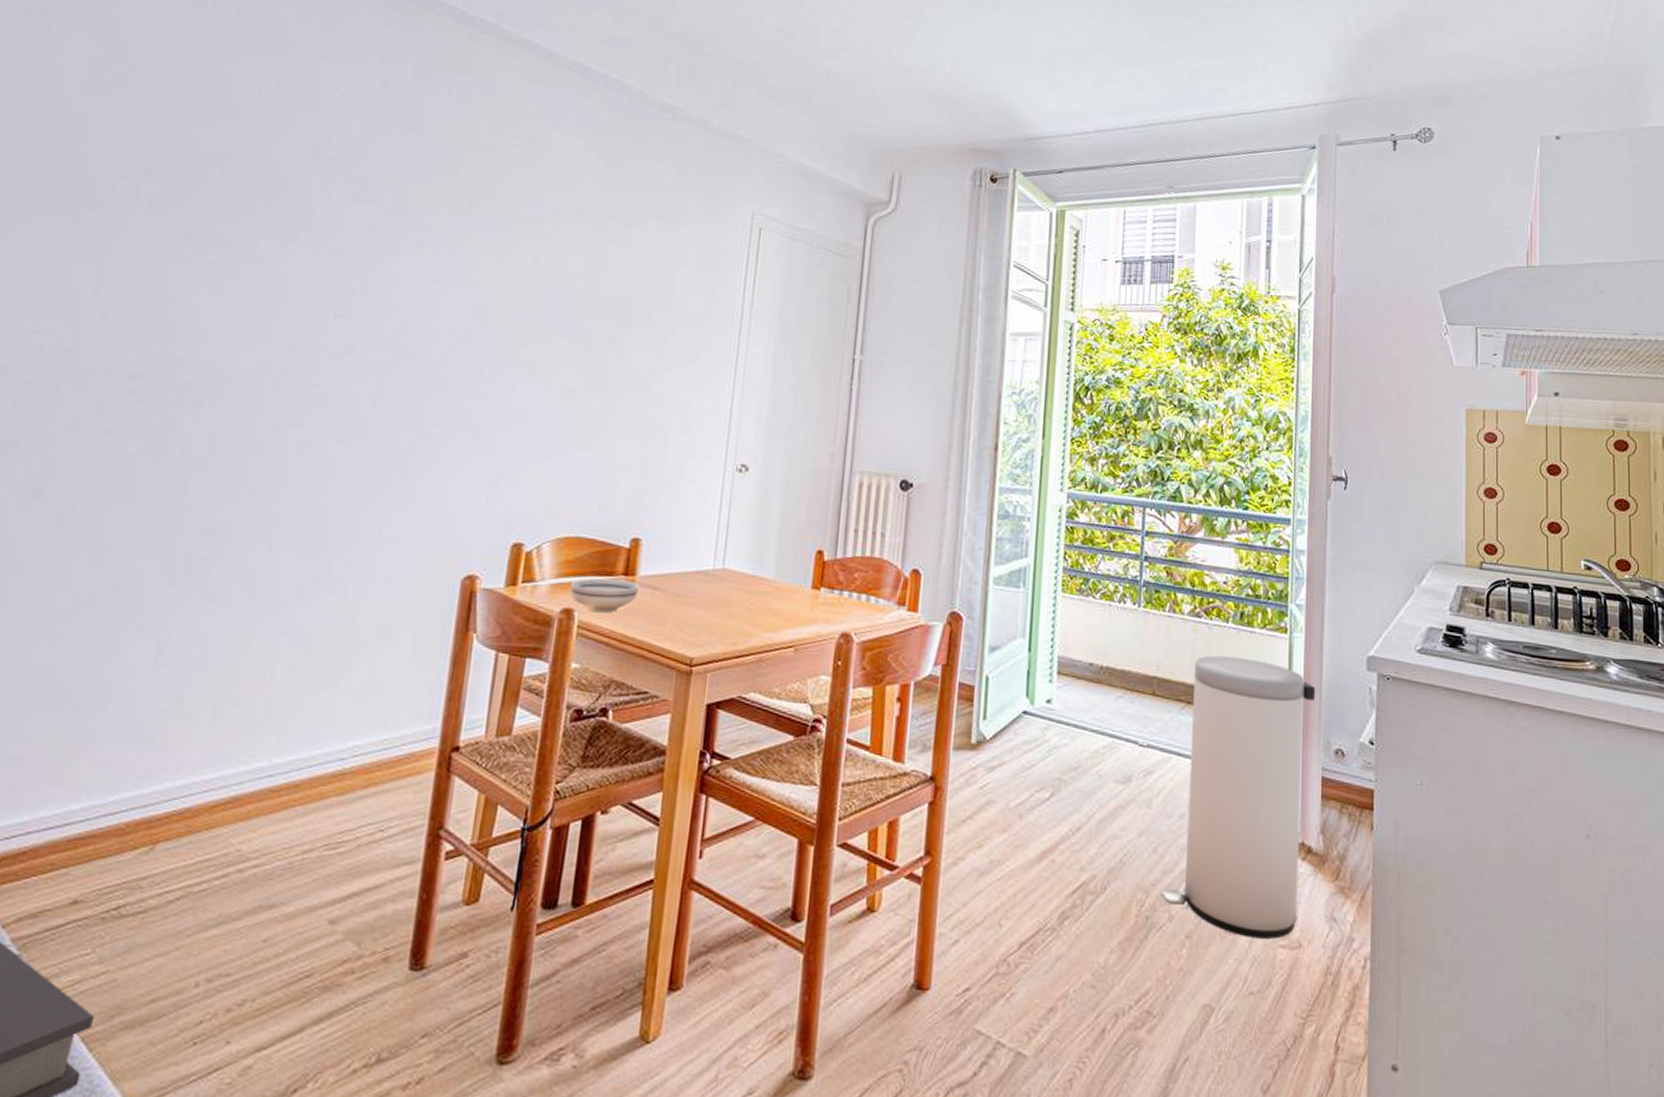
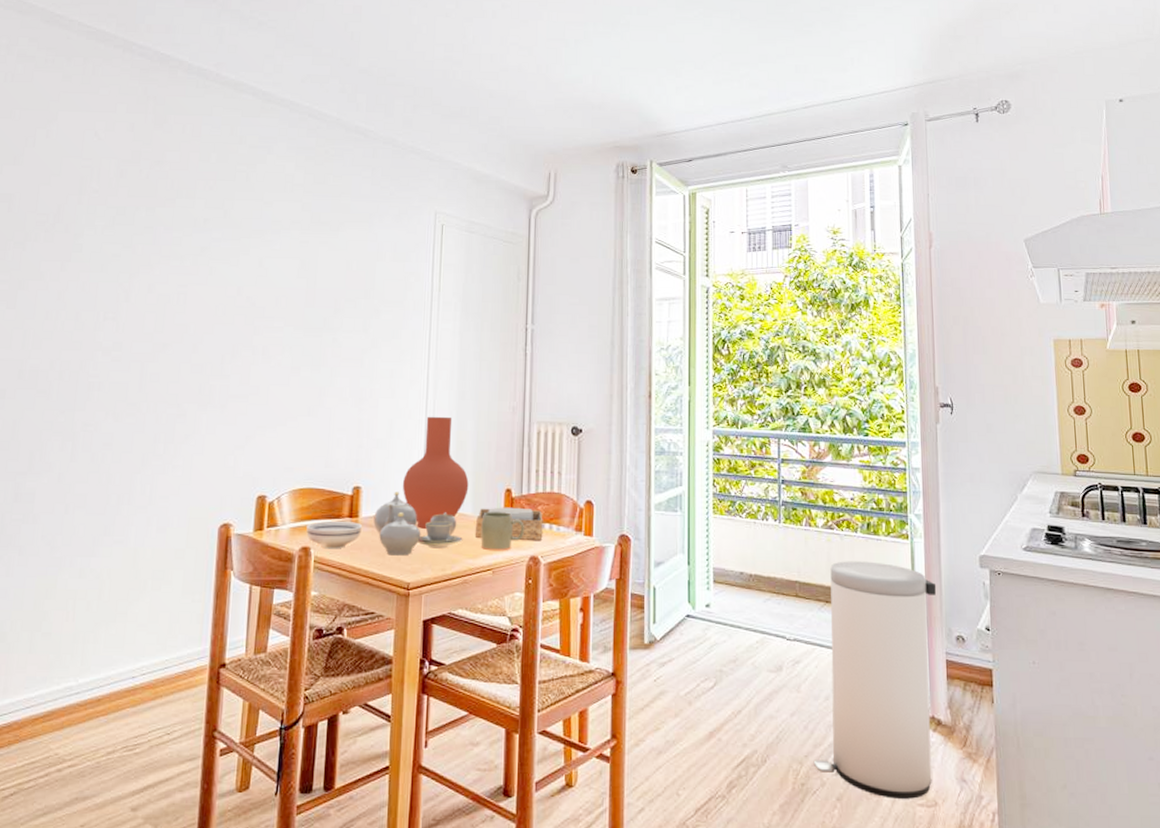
tea set: none [653,547,762,625] -> present [373,492,463,556]
vase: none [691,457,773,593] -> present [402,416,469,529]
napkin holder: none [776,571,860,615] -> present [475,507,543,542]
mug: none [782,577,836,625] -> present [481,512,524,551]

